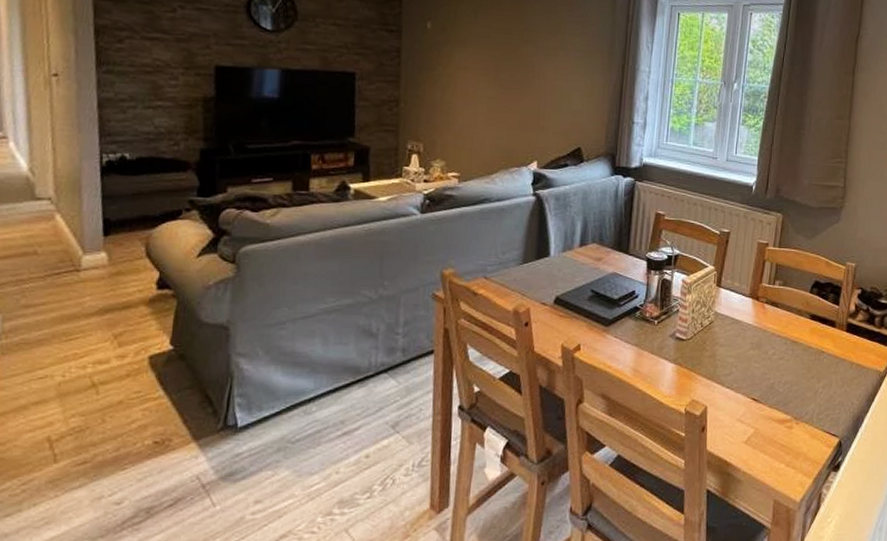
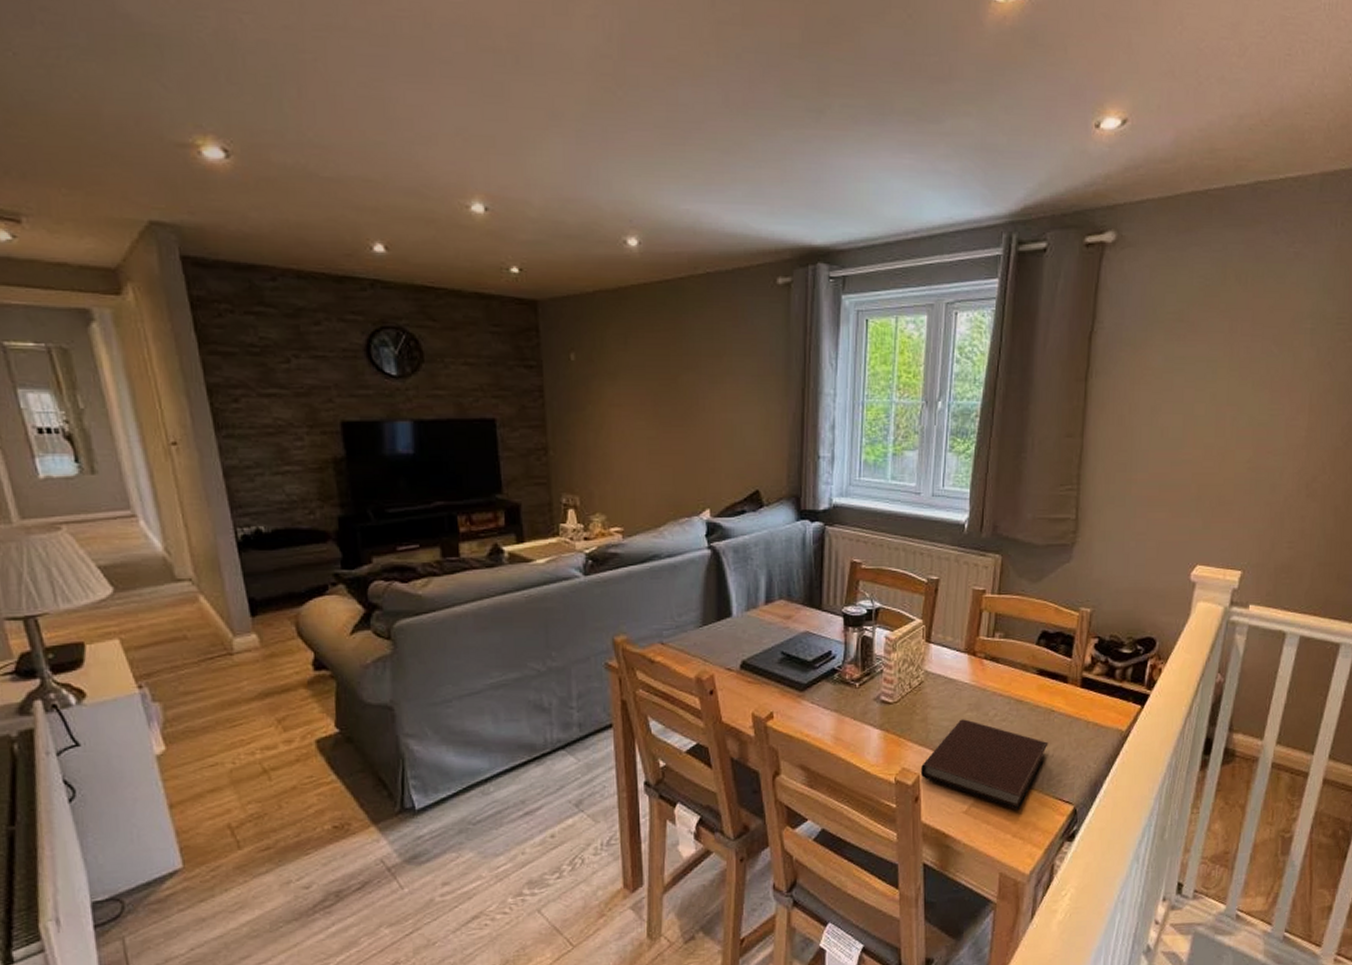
notebook: none [707,357,819,442] -> present [920,719,1049,811]

